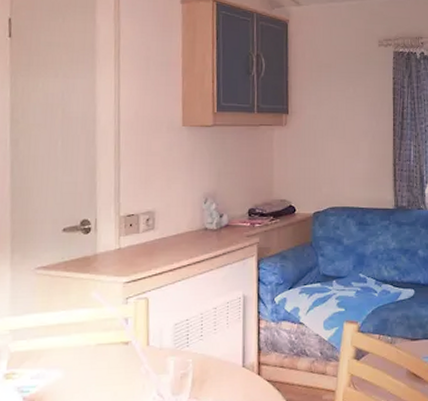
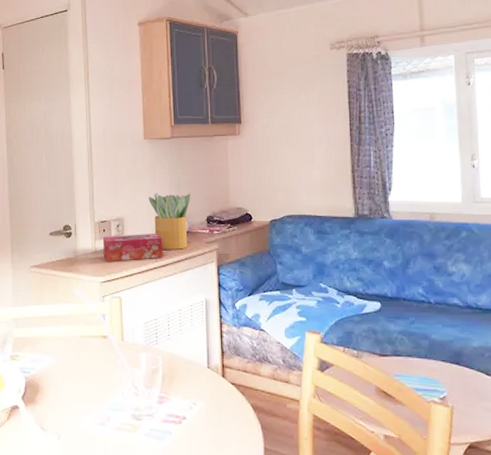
tissue box: none [128,227,199,259] -> present [102,233,163,261]
potted plant: none [185,183,232,245] -> present [149,192,191,250]

